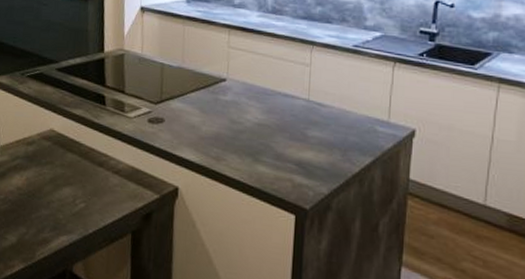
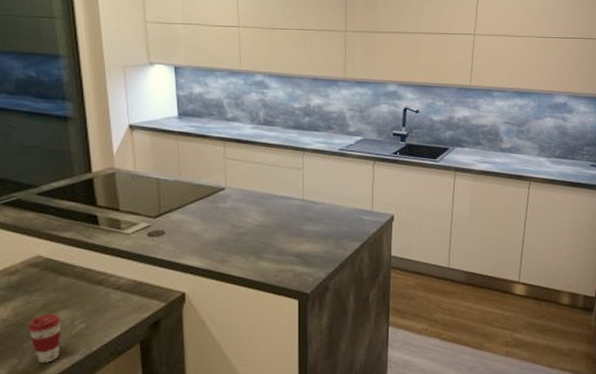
coffee cup: none [36,188,66,237] -> present [27,313,62,363]

